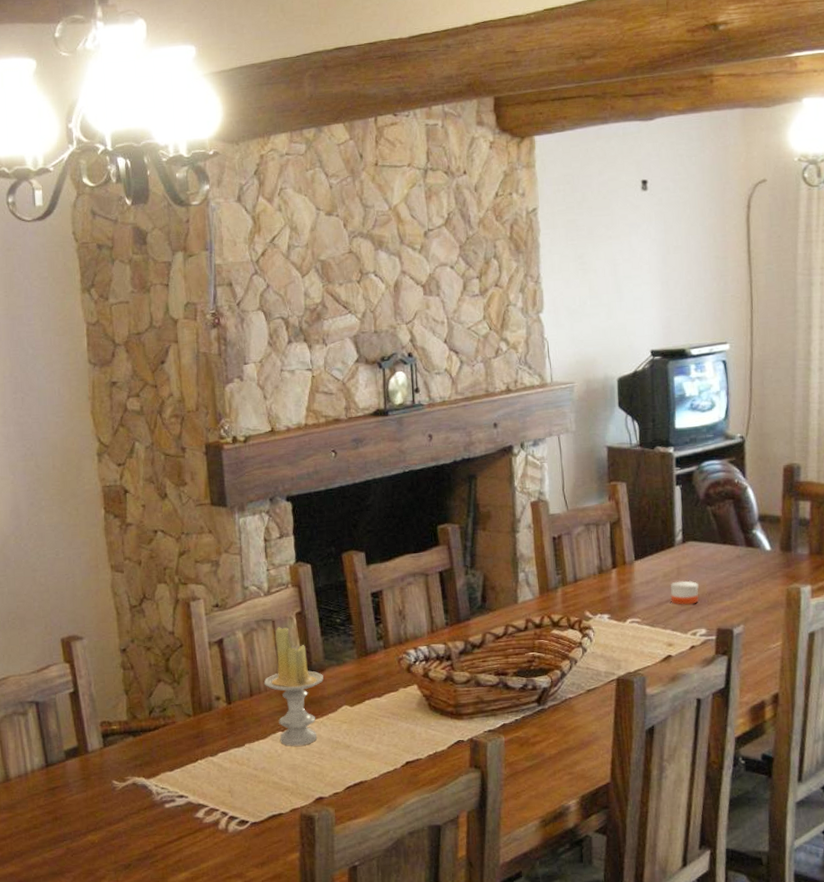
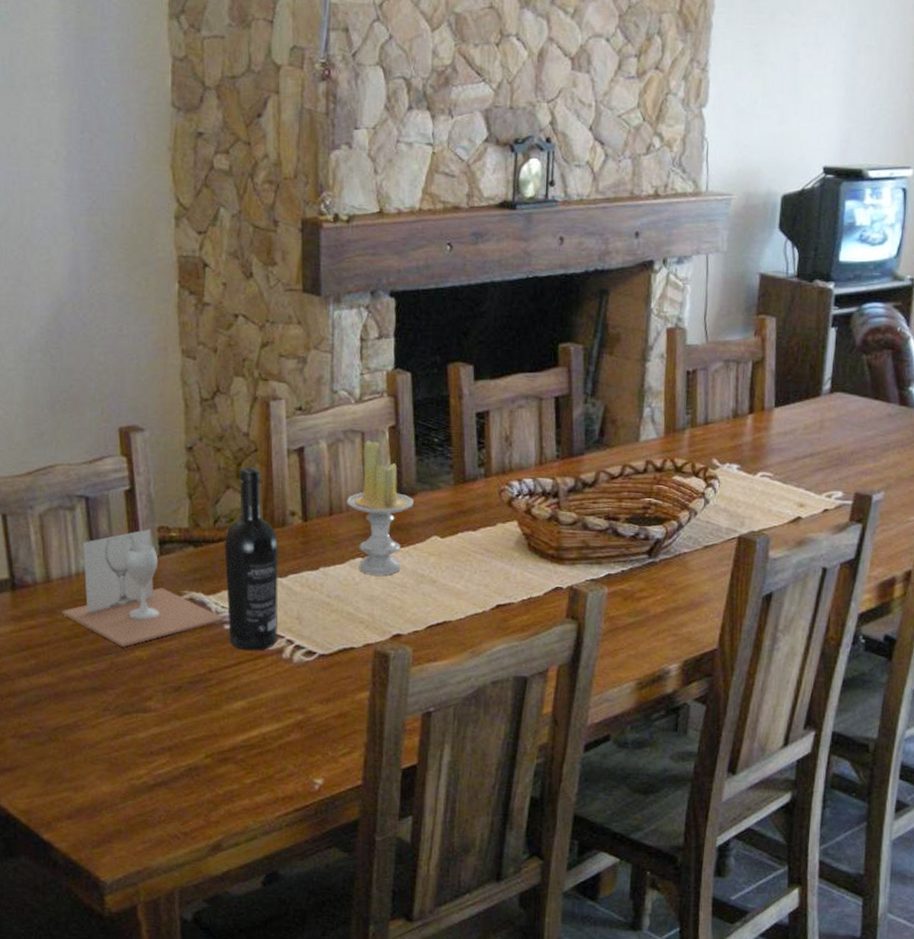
wine glass: none [21,724,165,833] -> present [62,528,225,647]
wine bottle: none [159,661,213,826] -> present [224,467,279,651]
candle: present [670,580,699,605] -> none [808,435,841,463]

